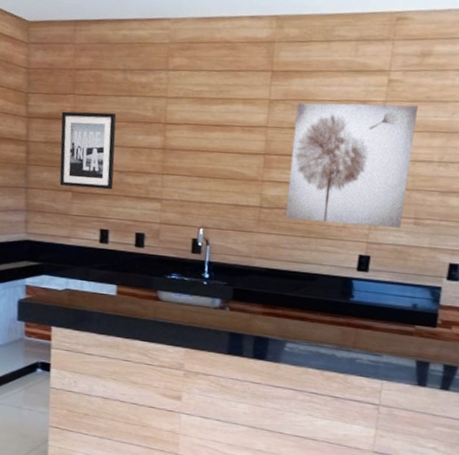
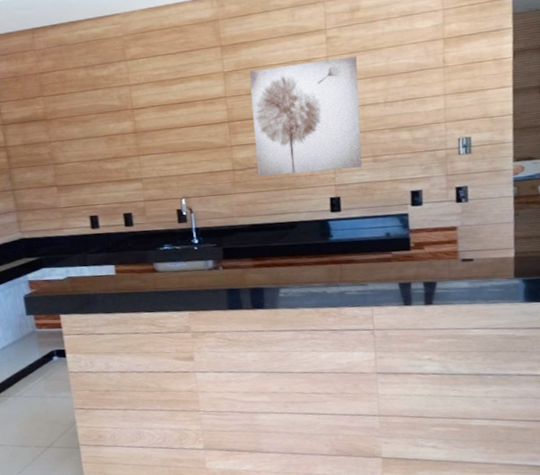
wall art: present [59,111,117,190] -> none [34,108,95,183]

